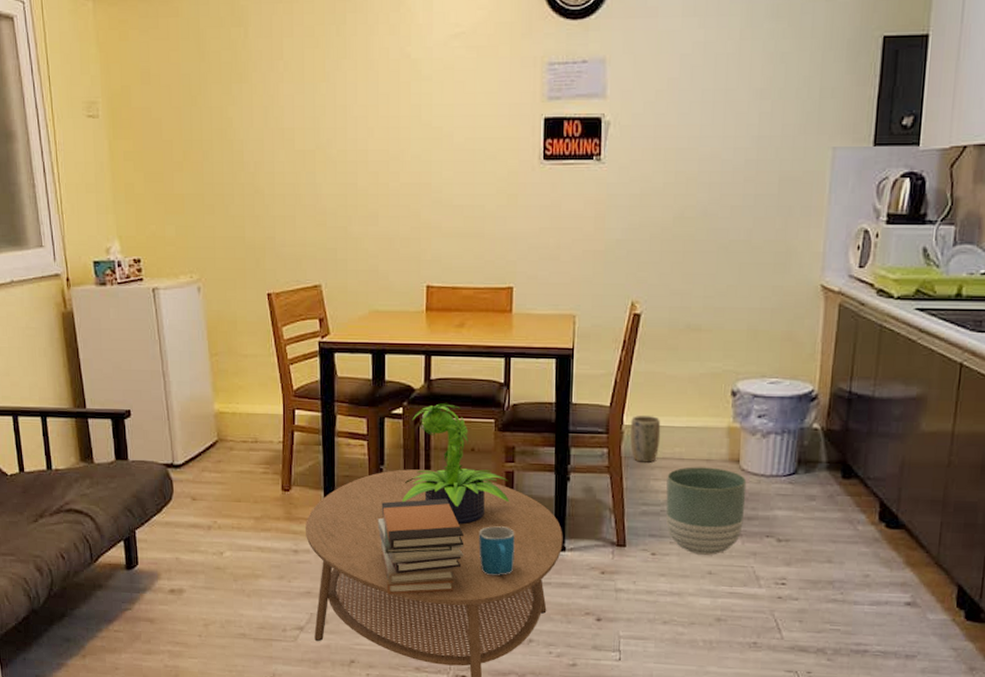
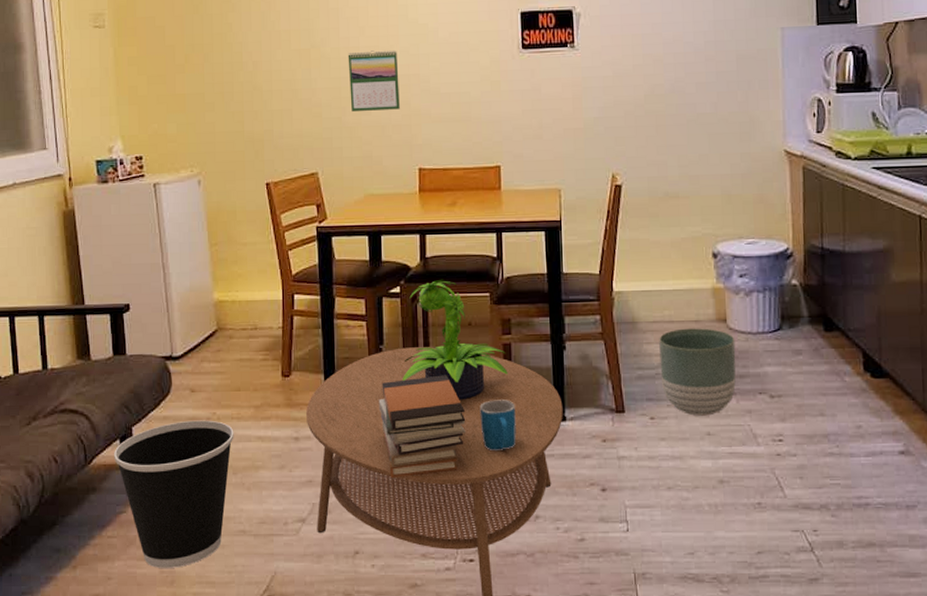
wastebasket: none [119,527,235,664] -> present [114,420,234,568]
calendar: none [355,155,409,221] -> present [348,50,400,111]
plant pot: present [629,416,661,463] -> none [620,281,650,327]

